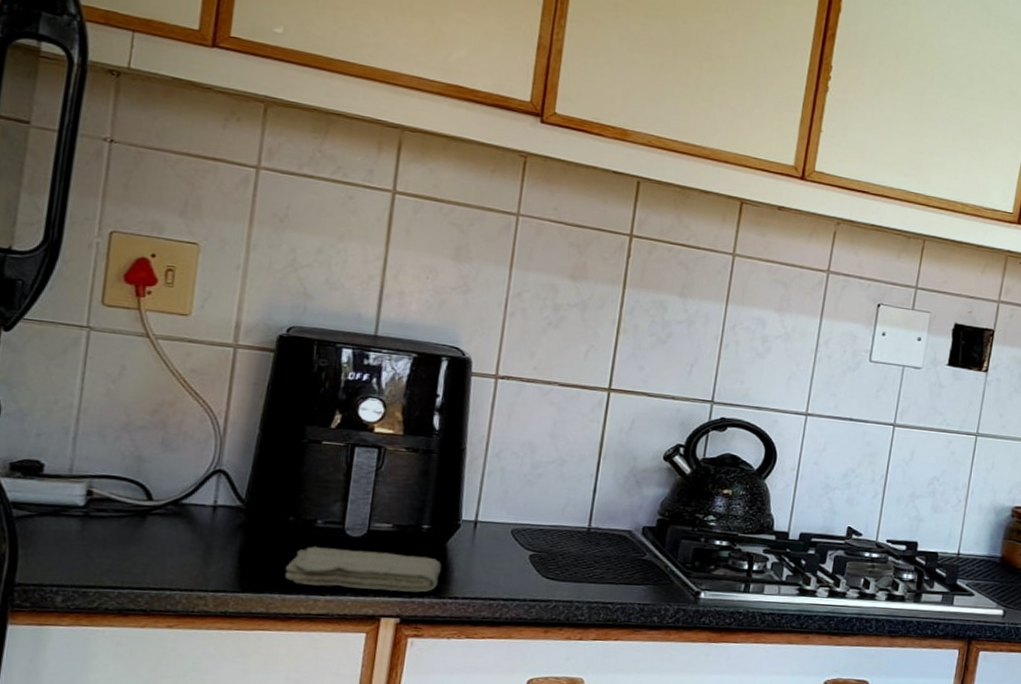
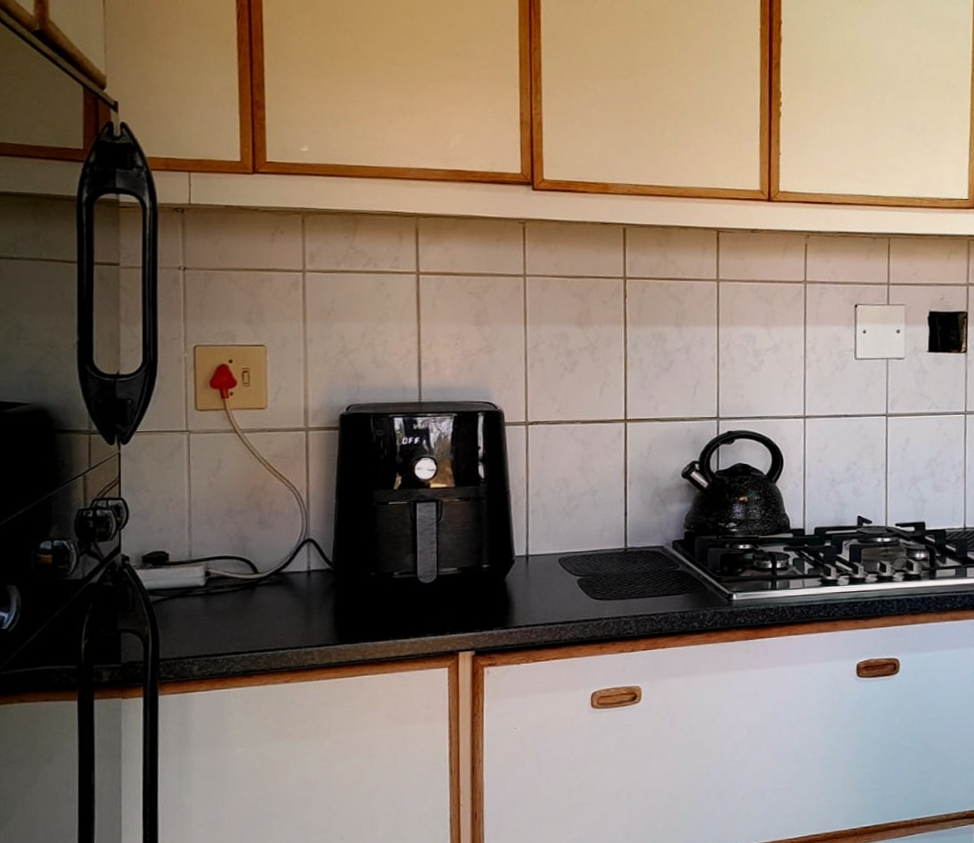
washcloth: present [285,547,441,593] -> none [373,593,503,631]

